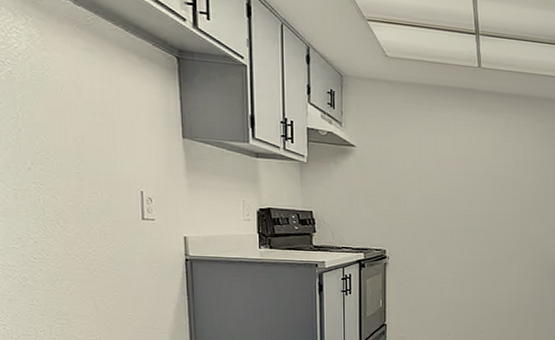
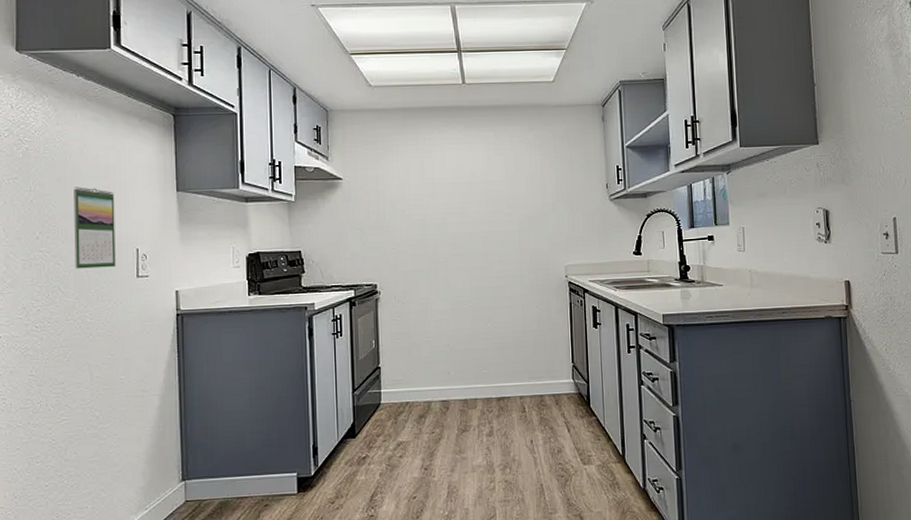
calendar: none [68,120,119,207] -> present [74,187,116,269]

